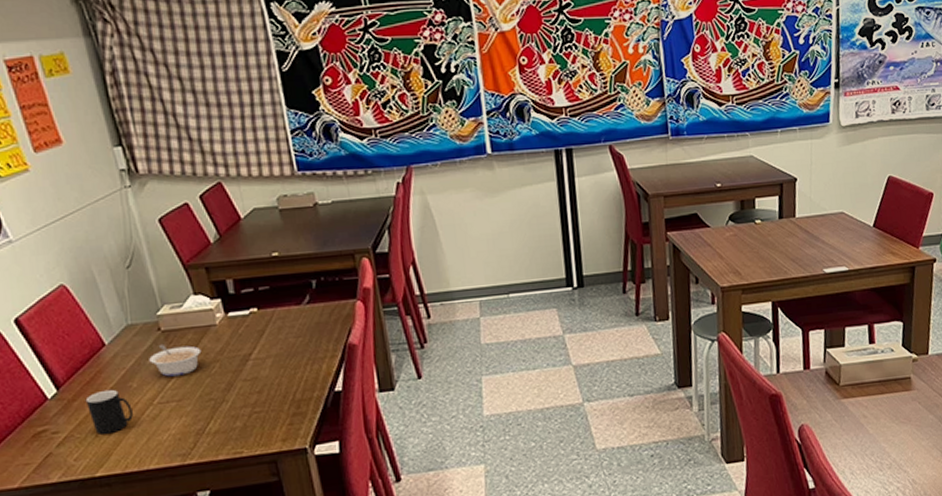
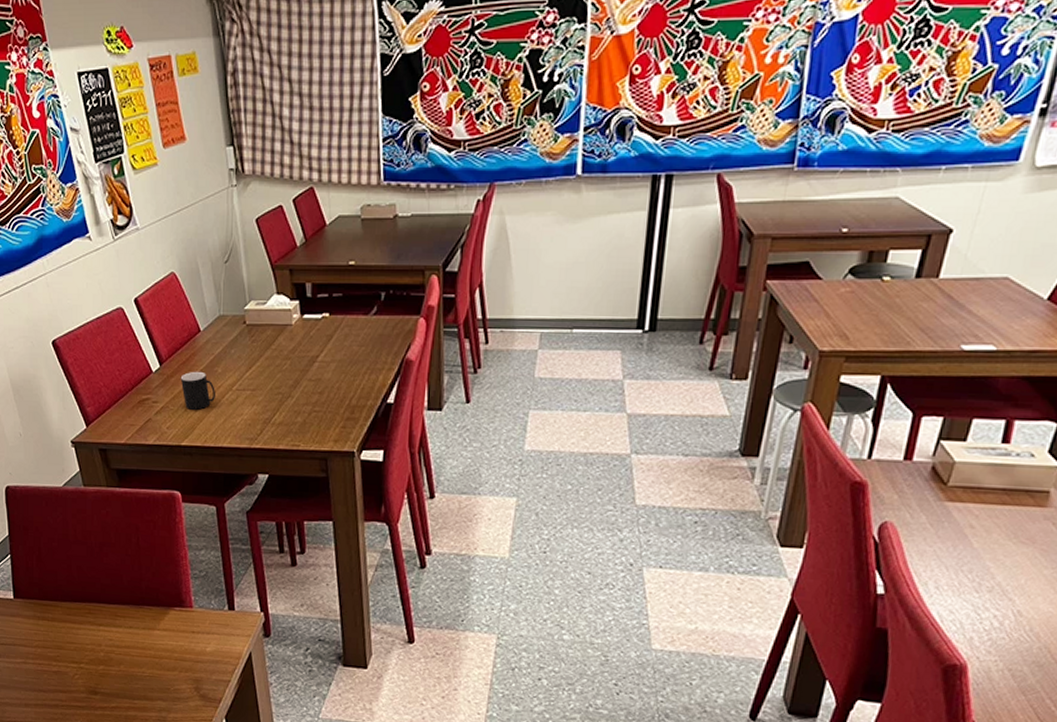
legume: present [149,343,202,377] -> none [234,336,277,368]

